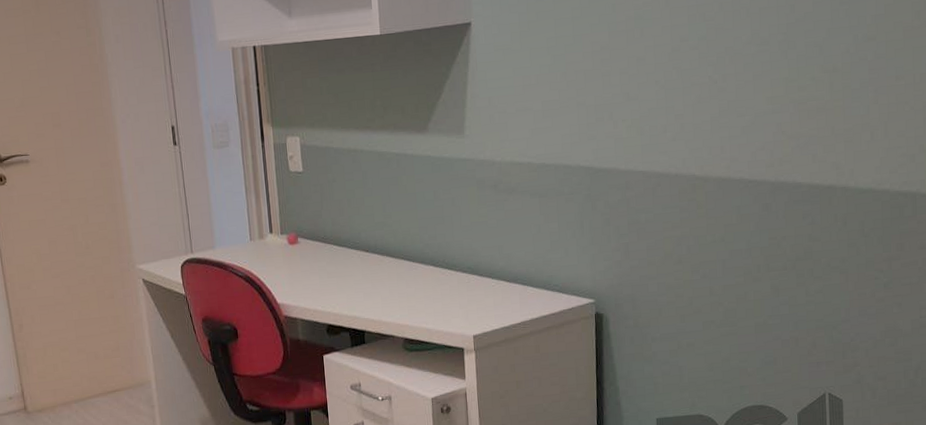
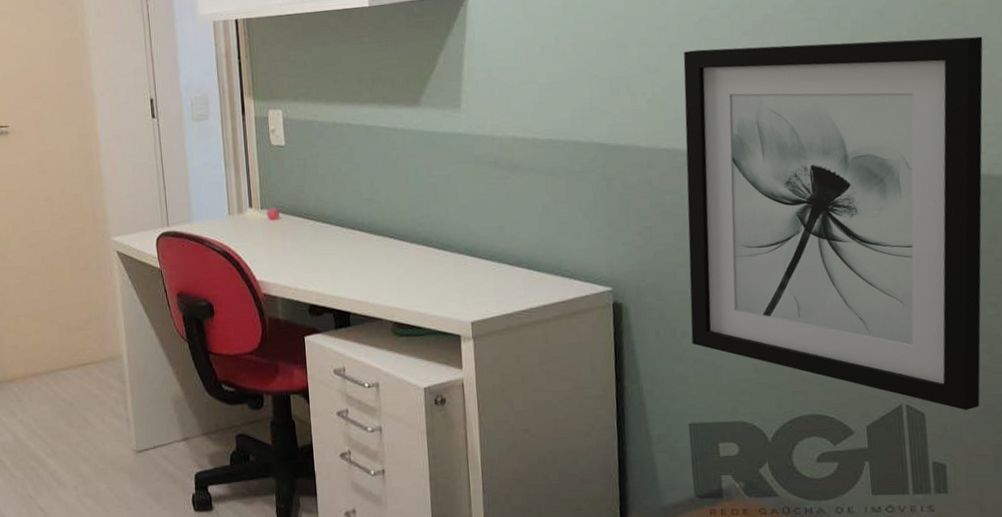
wall art: none [658,68,900,396] -> present [683,36,983,411]

